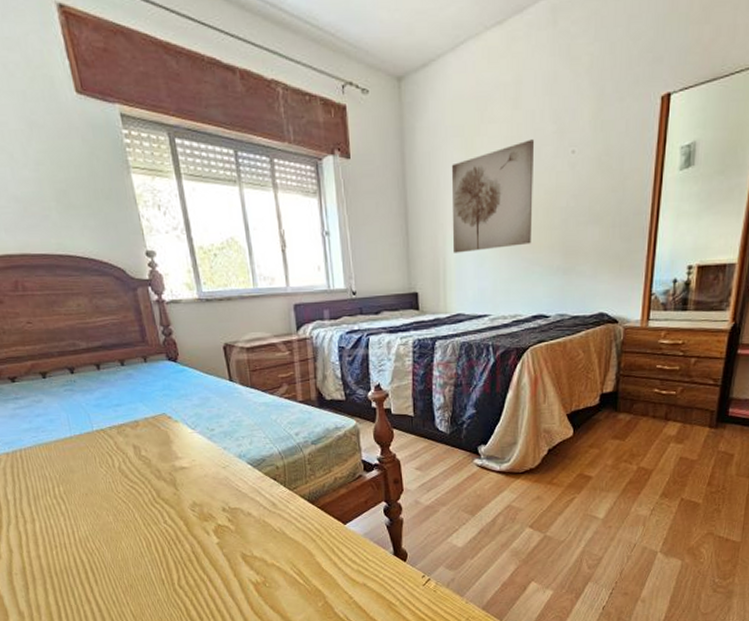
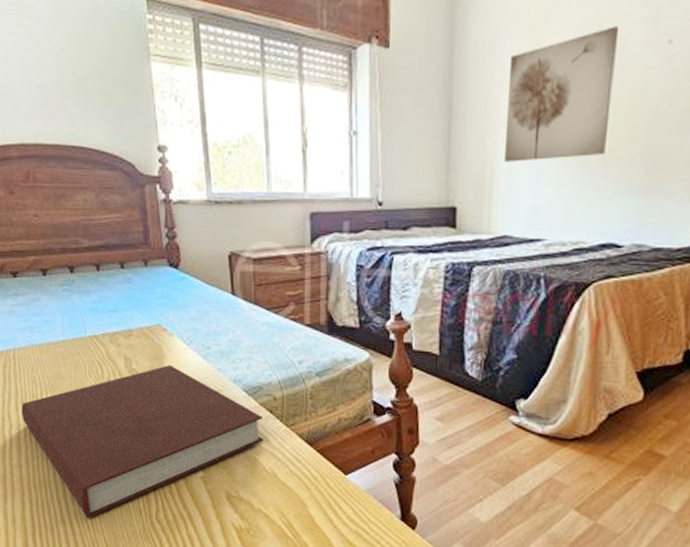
notebook: none [34,448,271,595] -> present [21,364,264,519]

